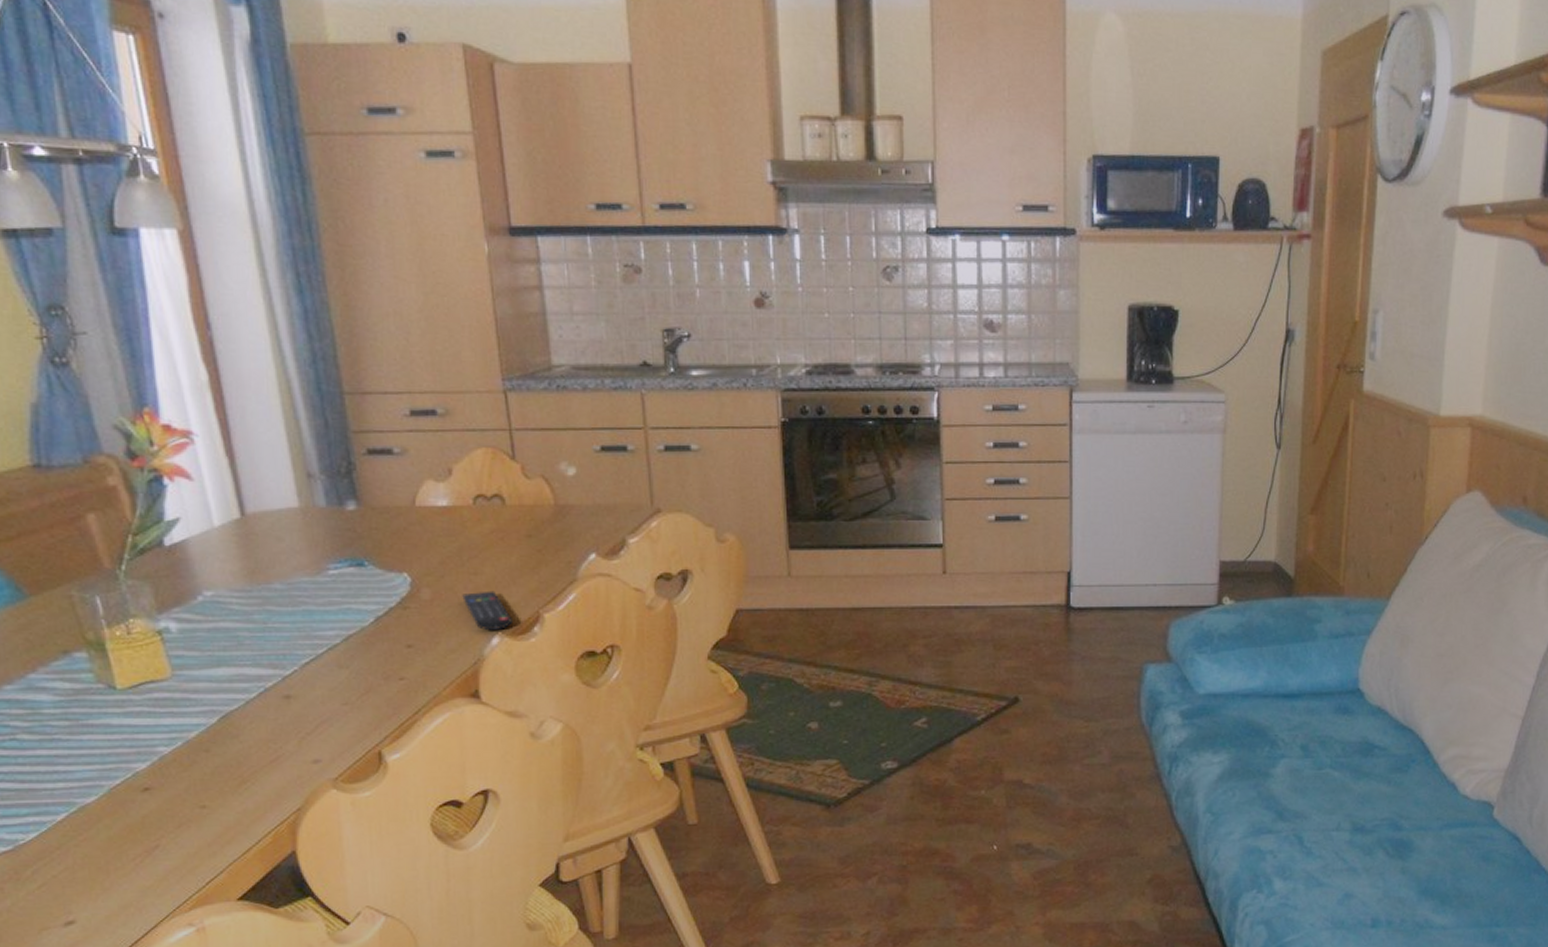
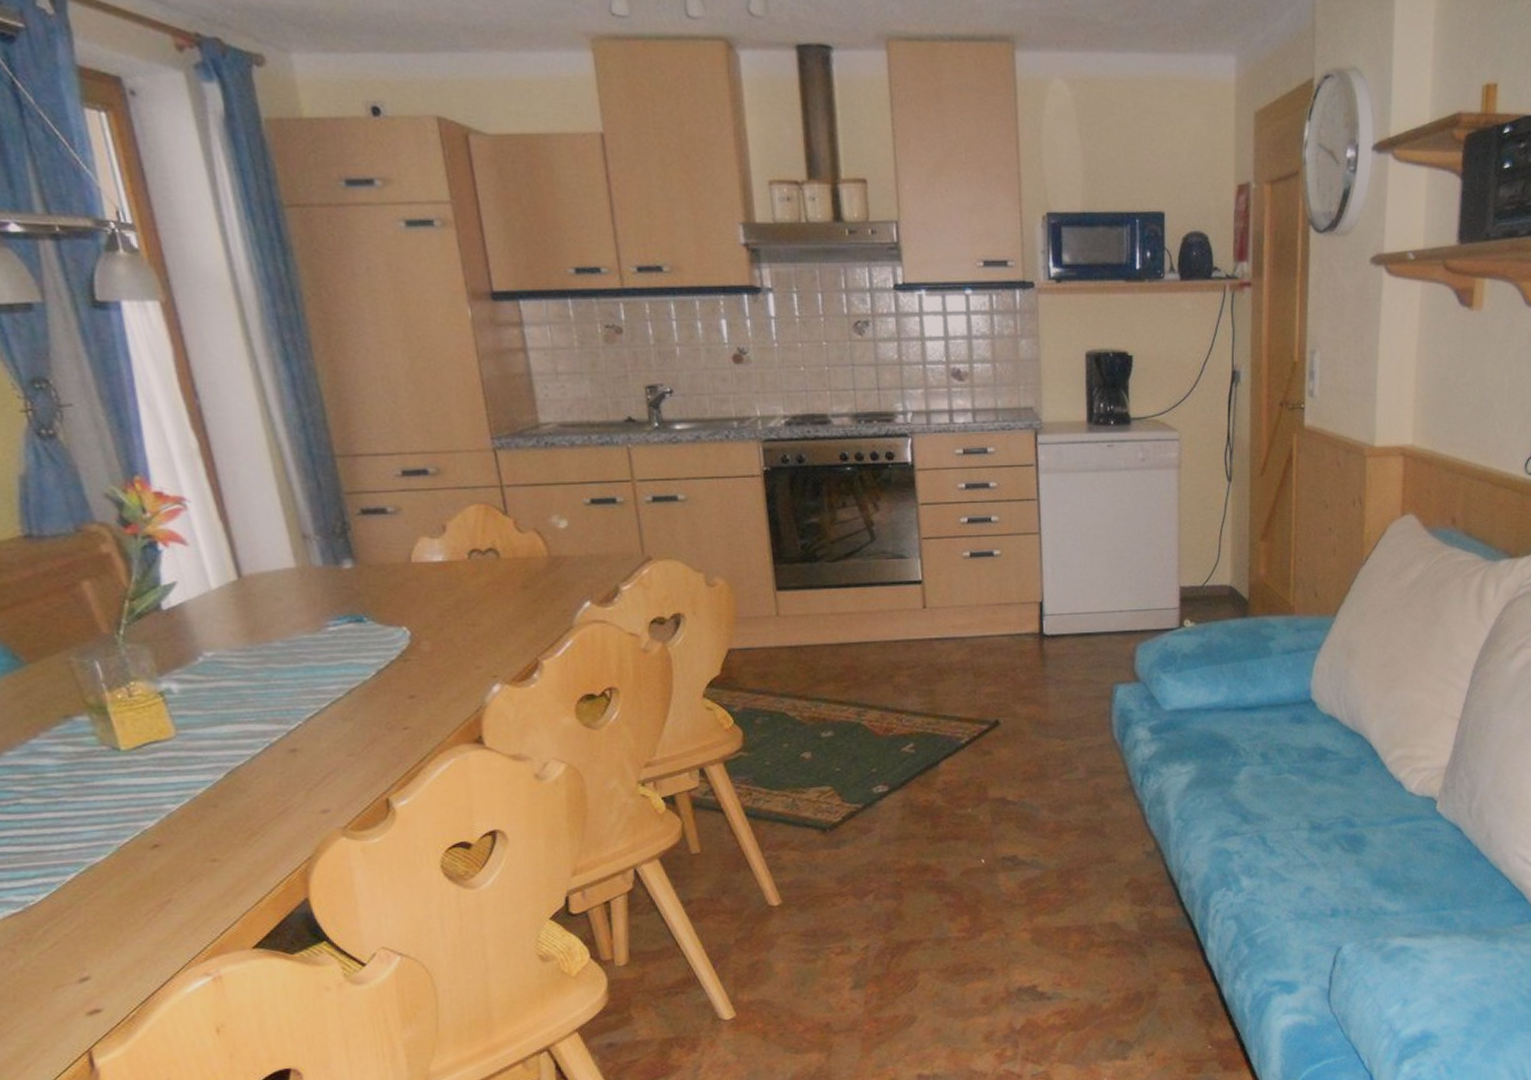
remote control: present [462,590,512,631] -> none [461,640,512,679]

